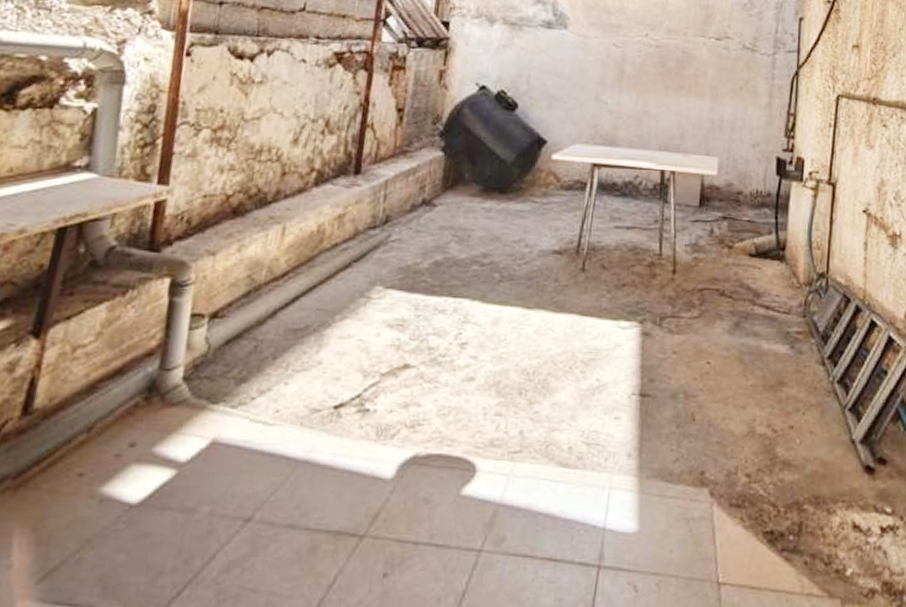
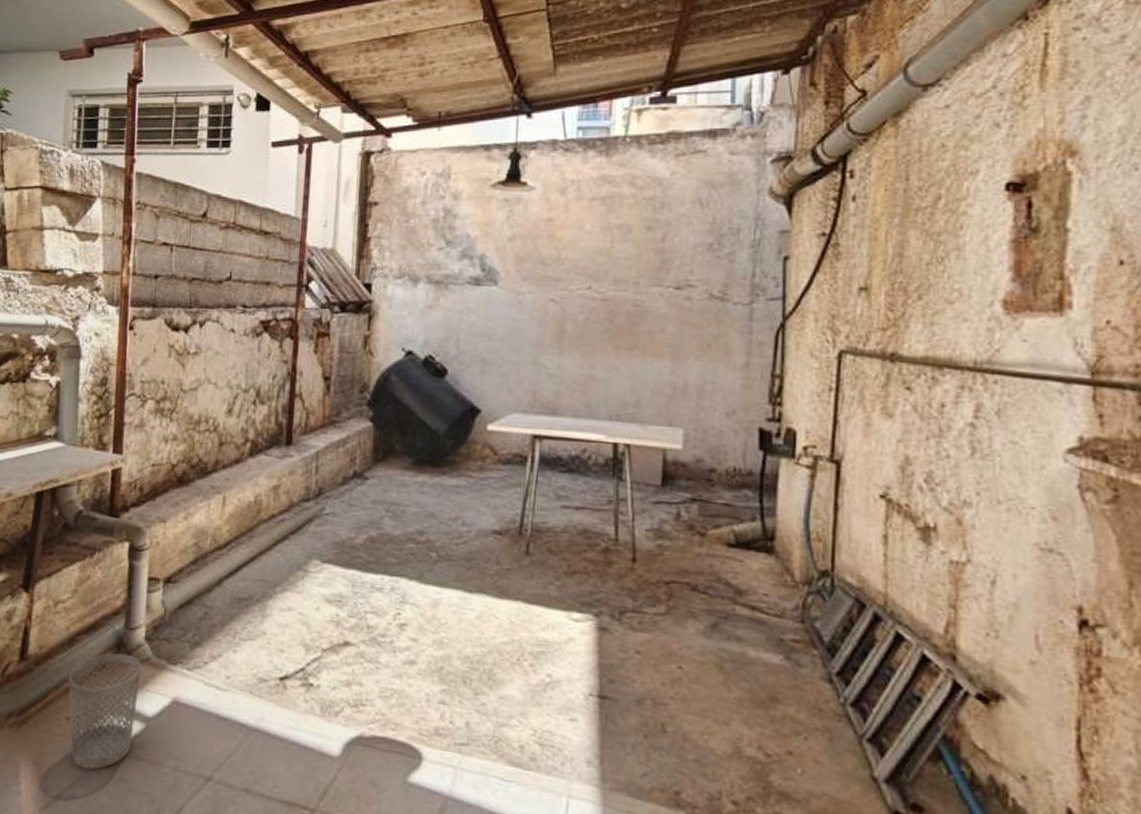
wastebasket: none [82,398,177,528] -> present [68,653,142,770]

